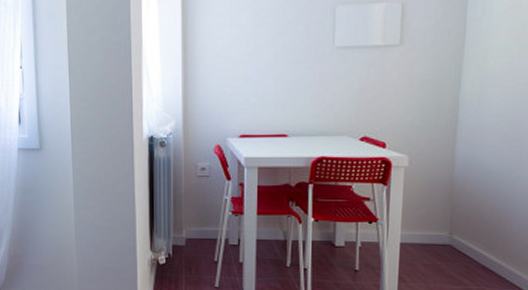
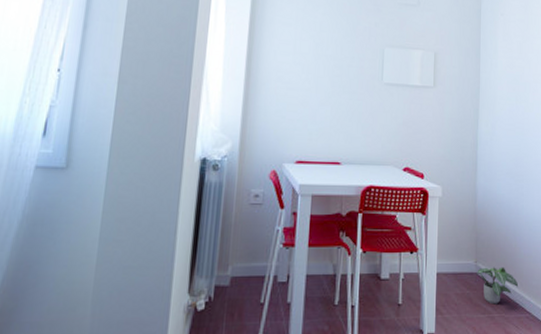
potted plant: none [449,239,506,277] -> present [476,267,518,305]

